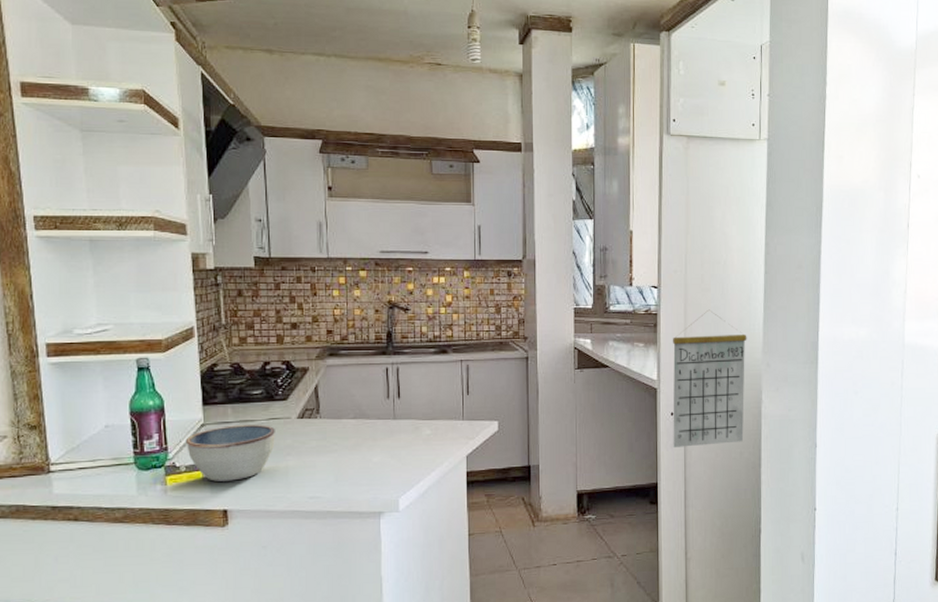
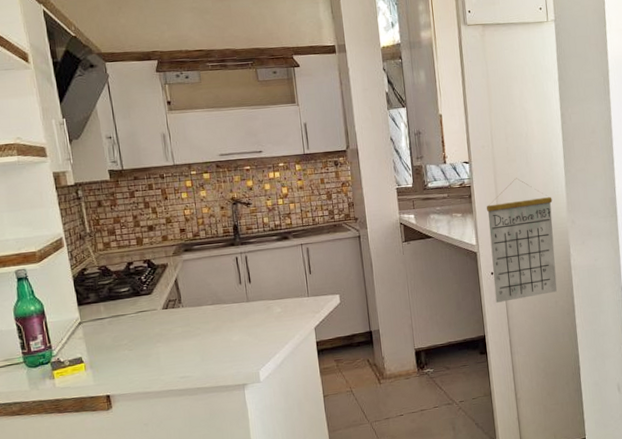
bowl: present [185,424,275,481] -> none [66,317,145,372]

